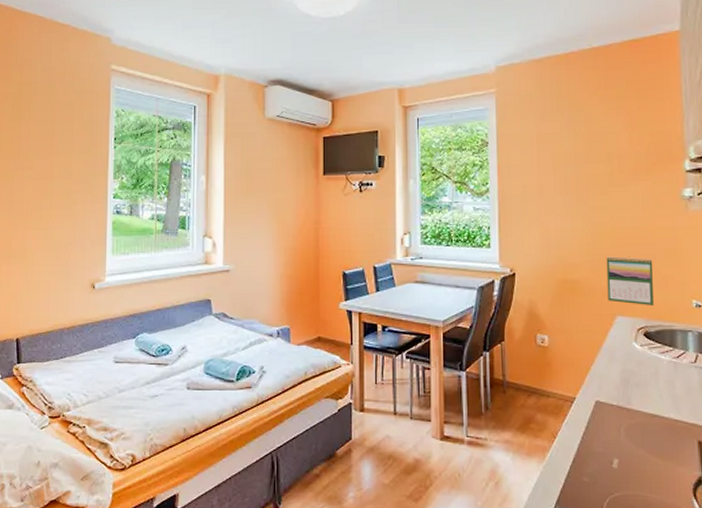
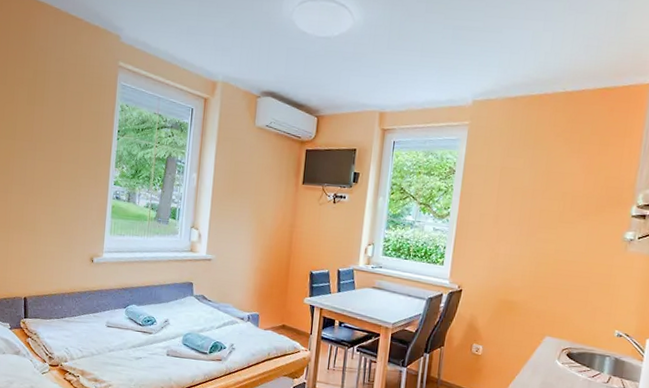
calendar: present [606,256,654,305] -> none [540,284,587,331]

